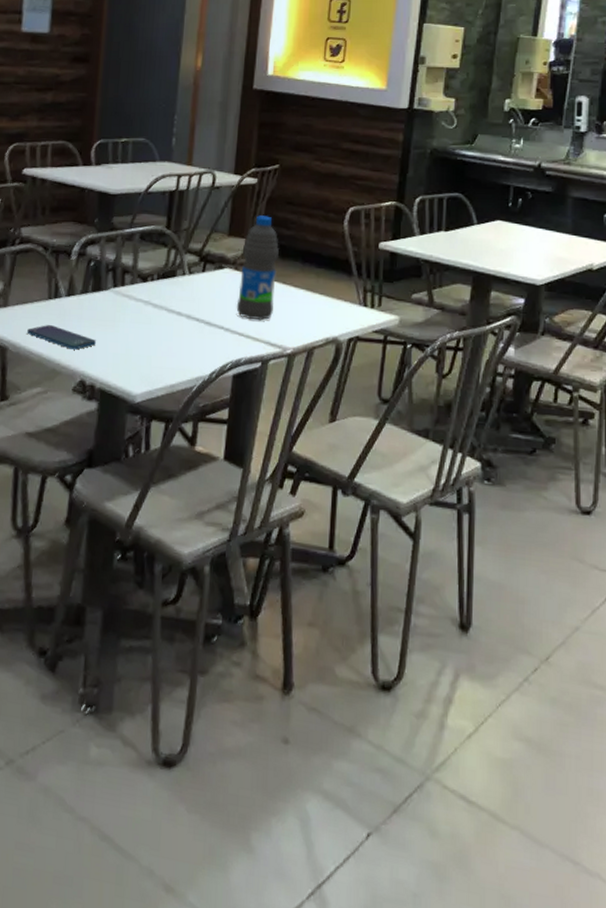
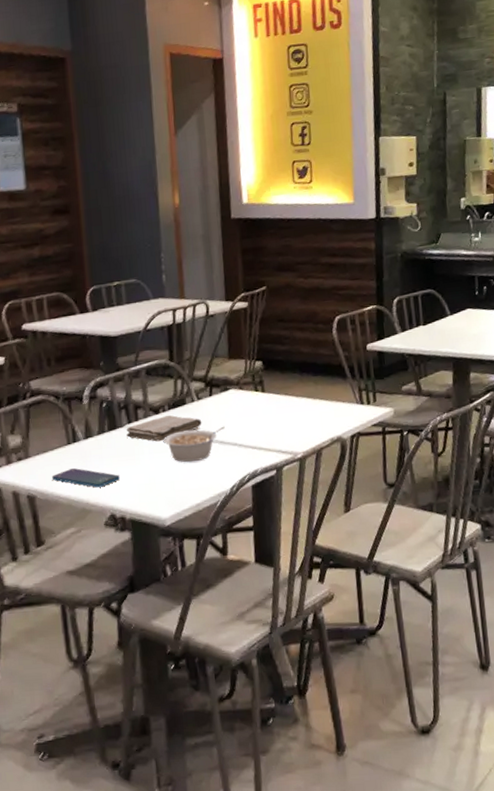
washcloth: none [110,285,190,312] -> present [126,415,202,442]
legume: none [147,304,215,339] -> present [164,426,226,463]
water bottle: present [236,215,279,321] -> none [244,335,280,433]

